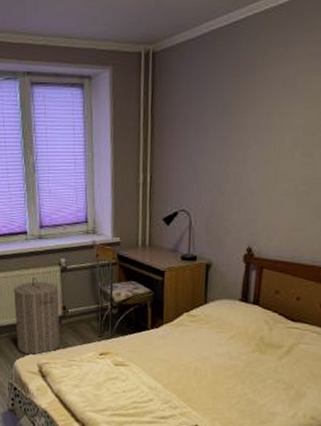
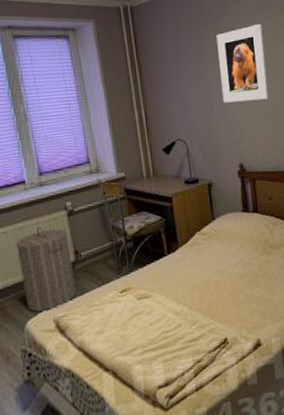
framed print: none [241,76,312,174] -> present [216,23,269,103]

